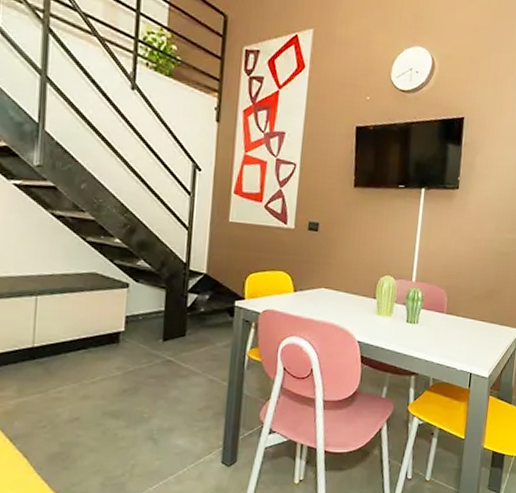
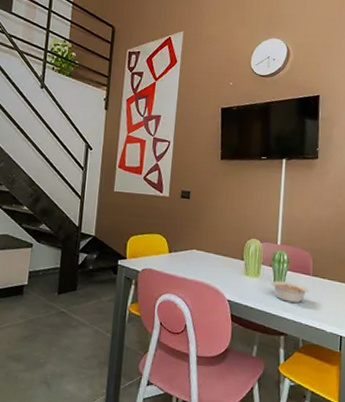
legume: none [403,319,442,342] -> present [271,280,309,304]

